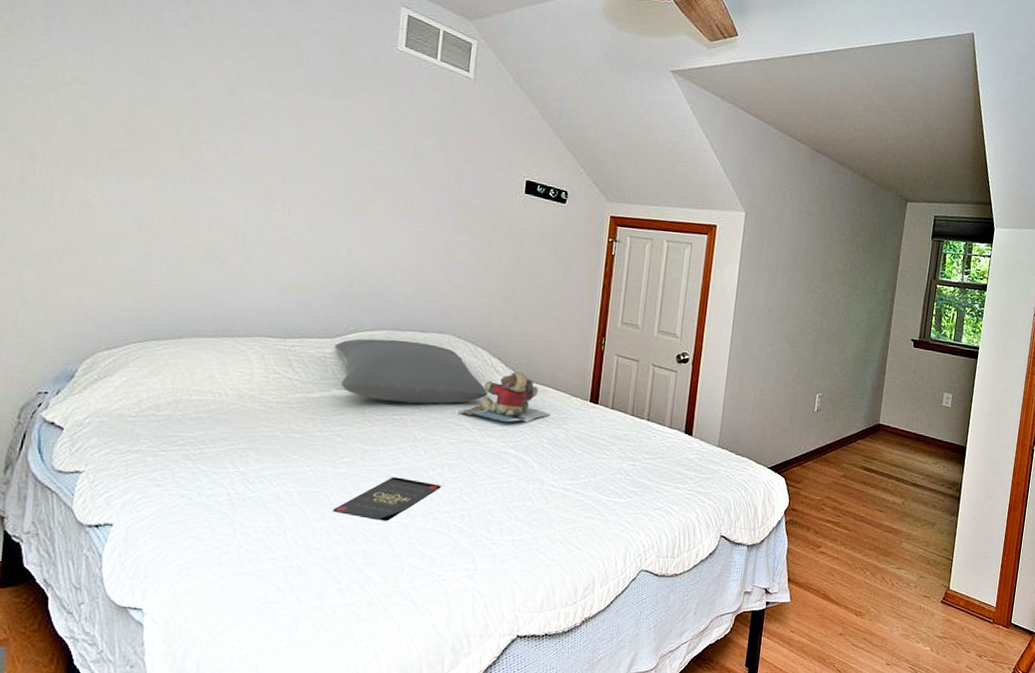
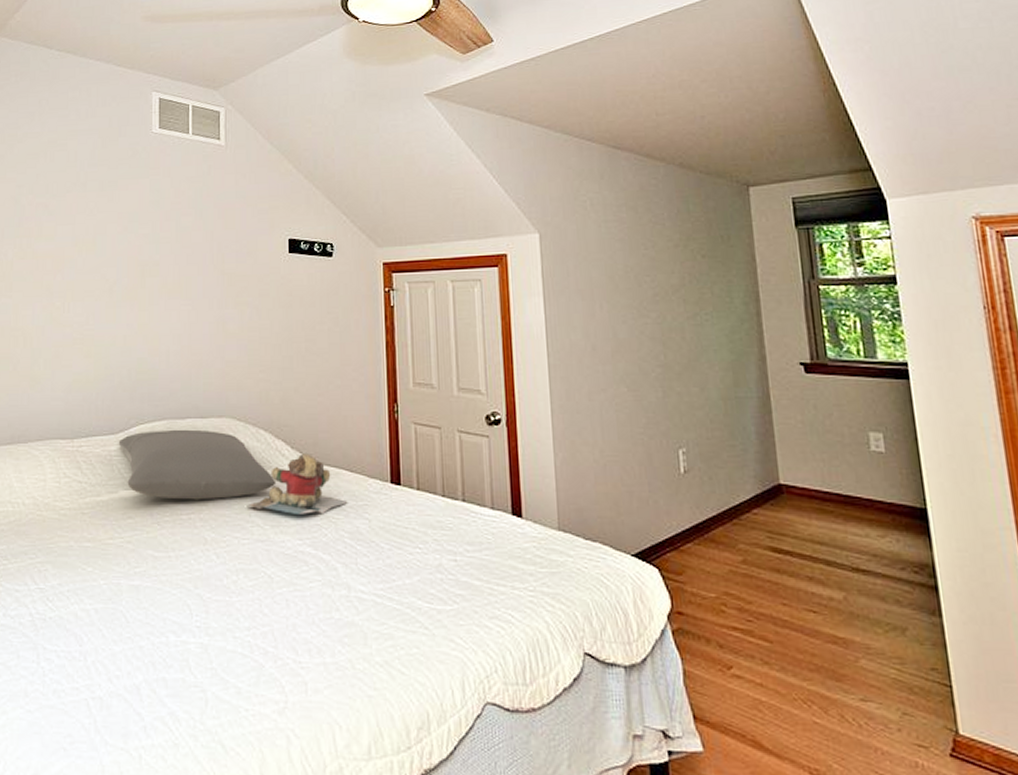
playing card: present [332,477,441,522] -> none [130,587,238,643]

